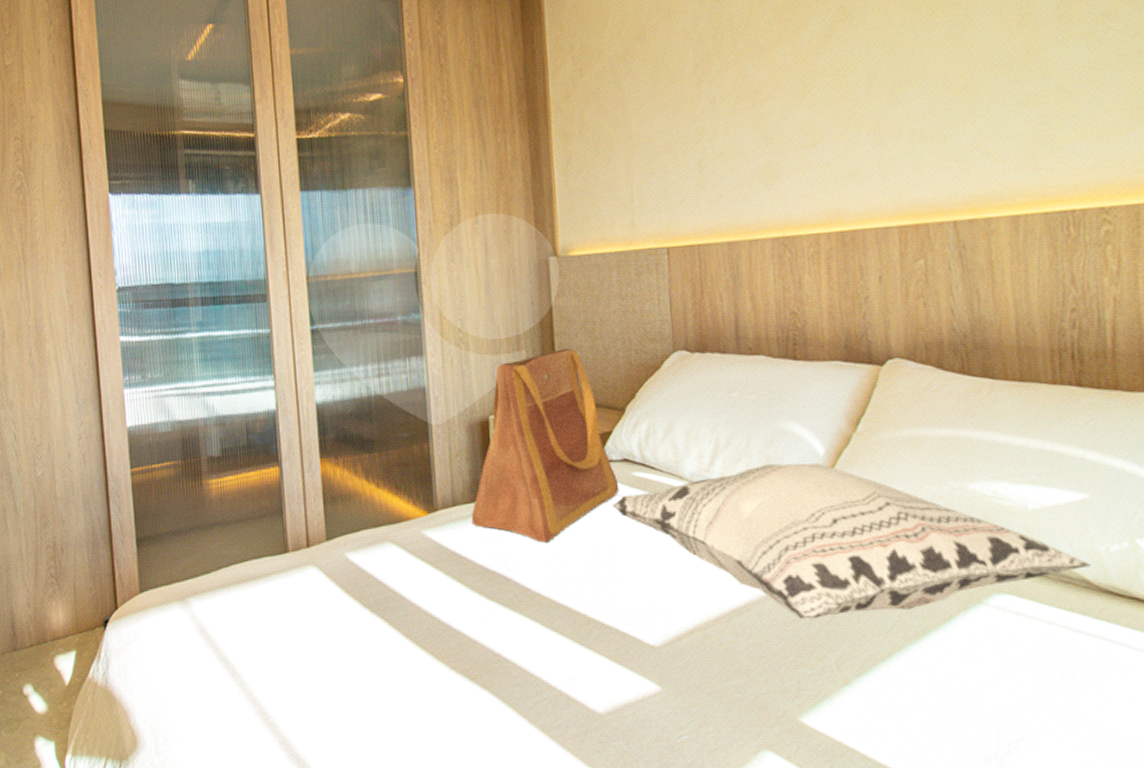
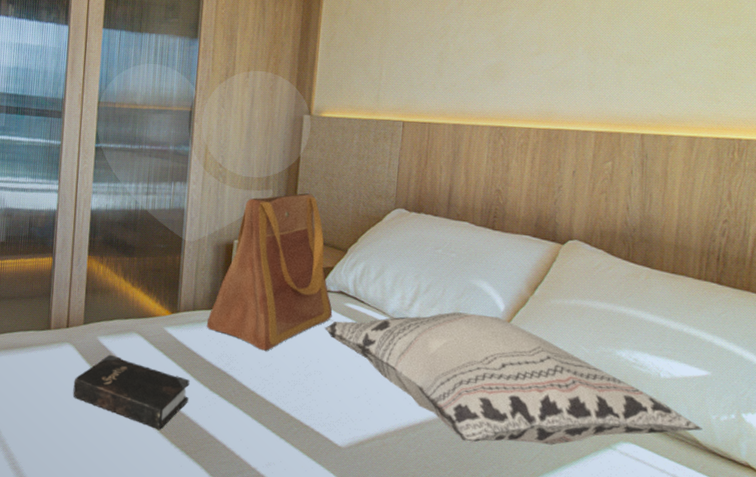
hardback book: none [324,572,463,655] -> present [73,354,190,430]

